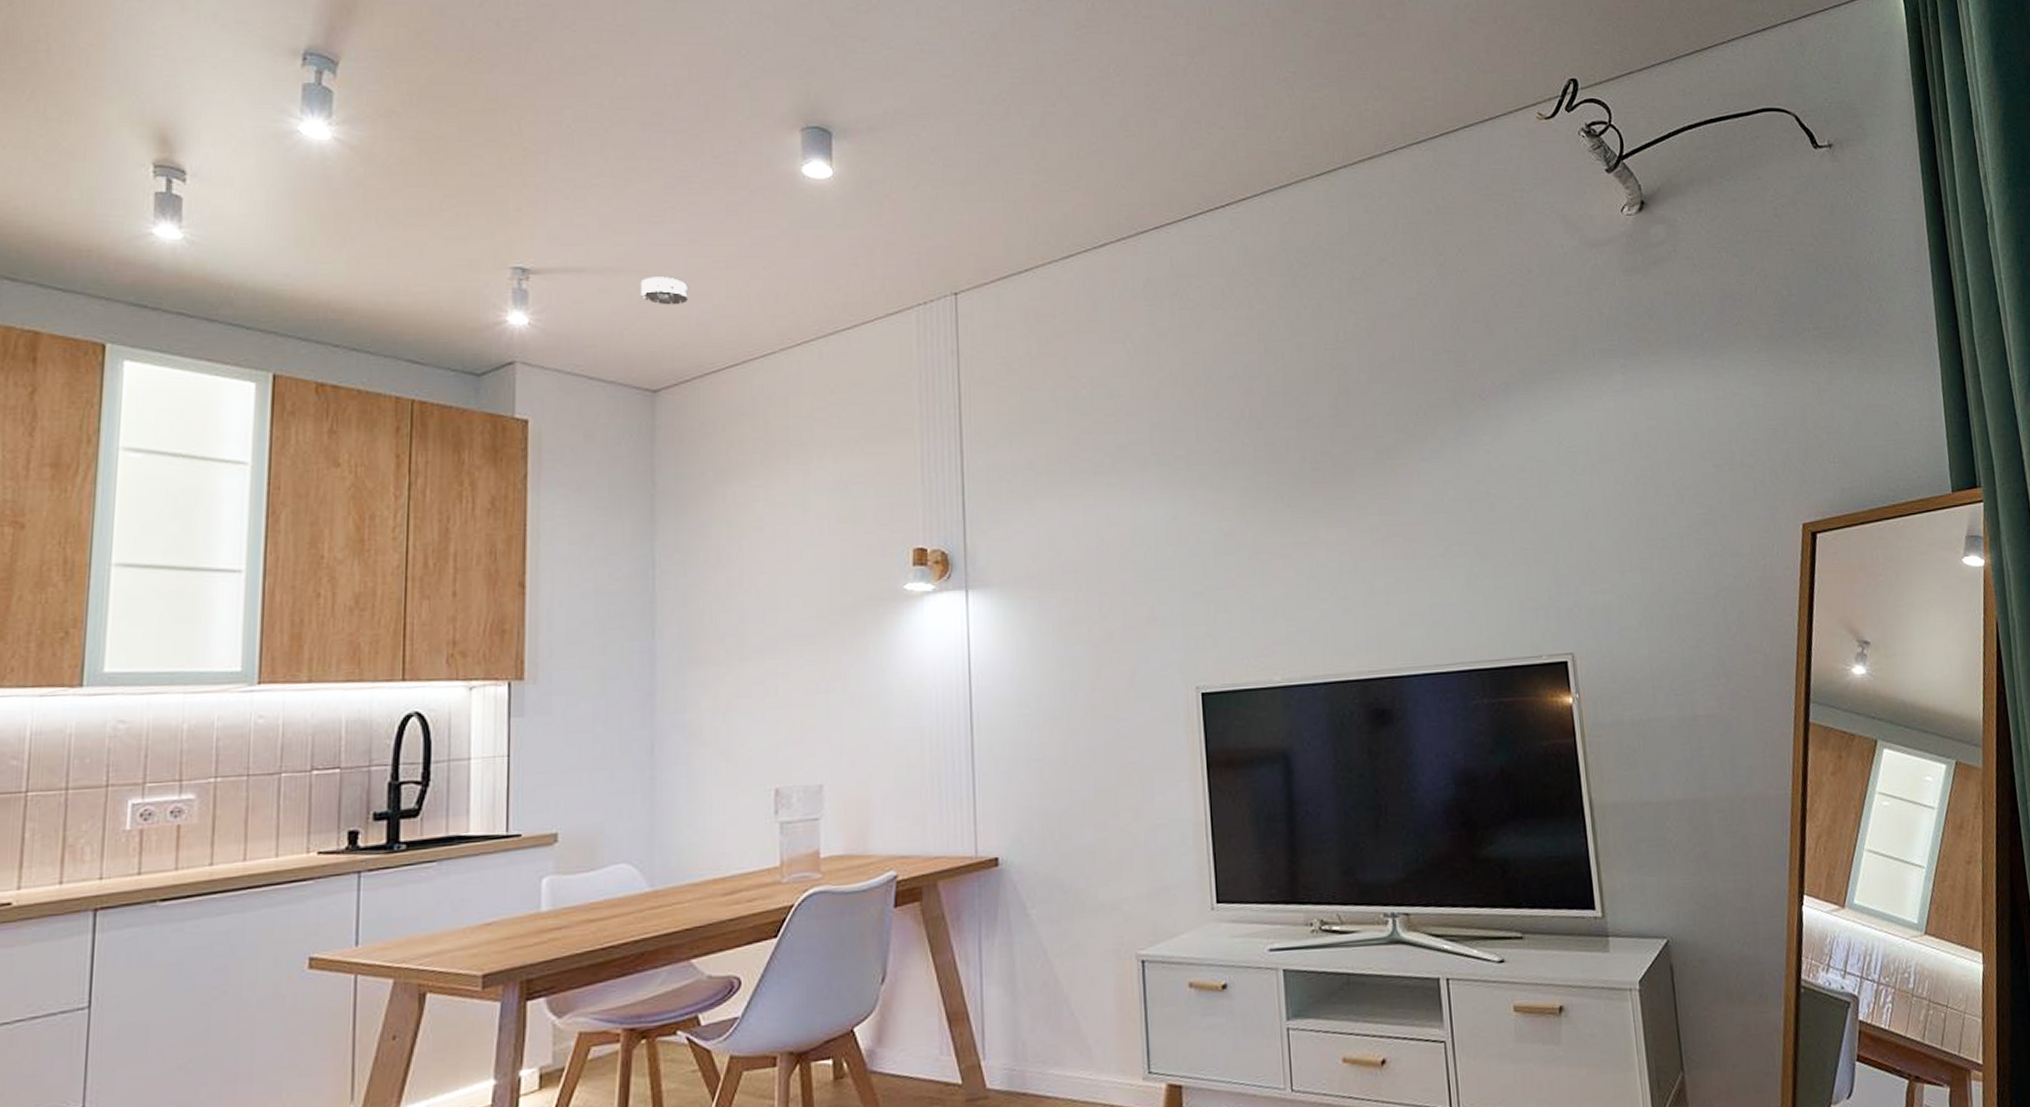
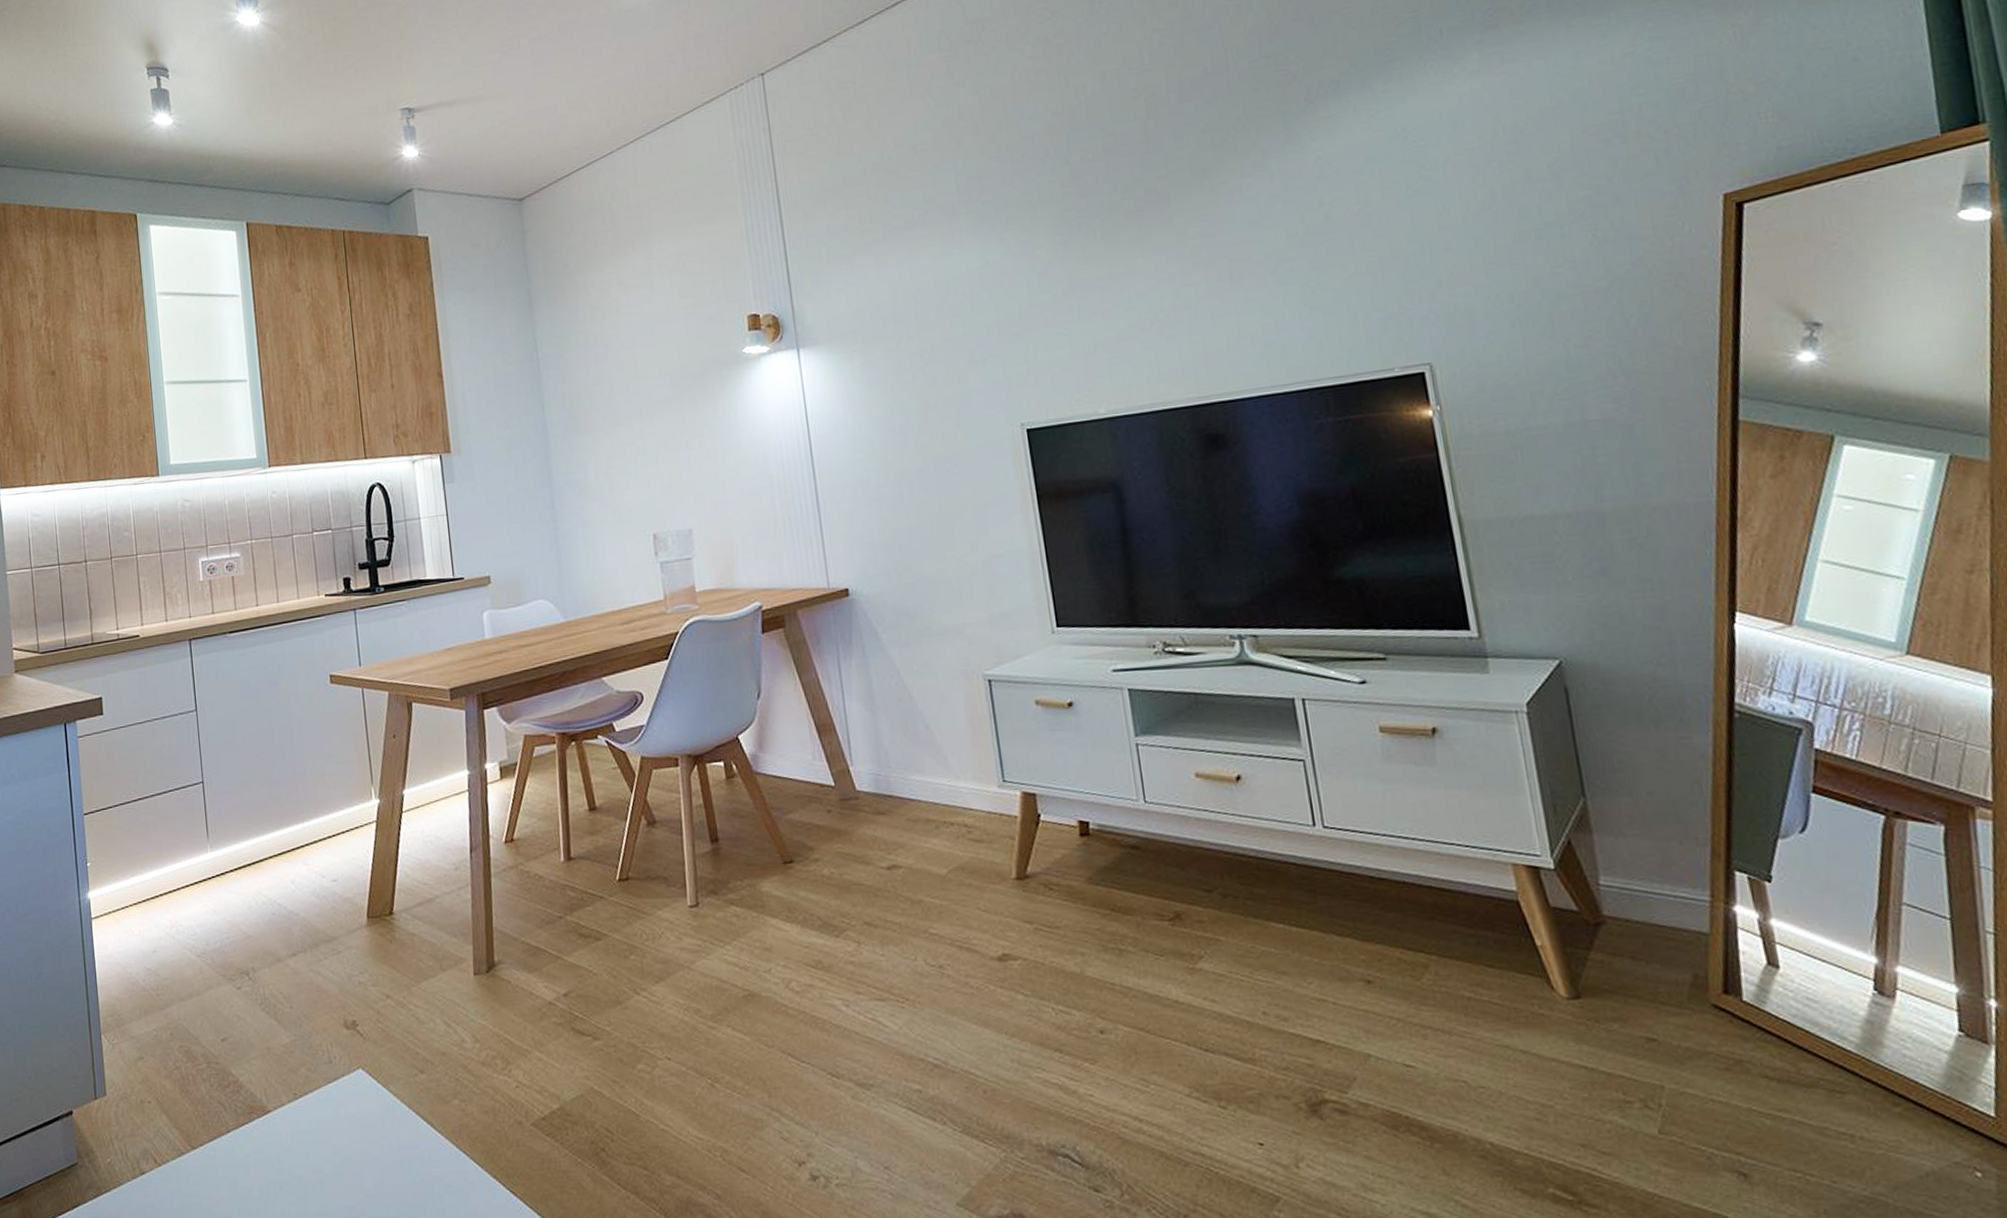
smoke detector: present [640,276,688,305] -> none [498,97,538,123]

